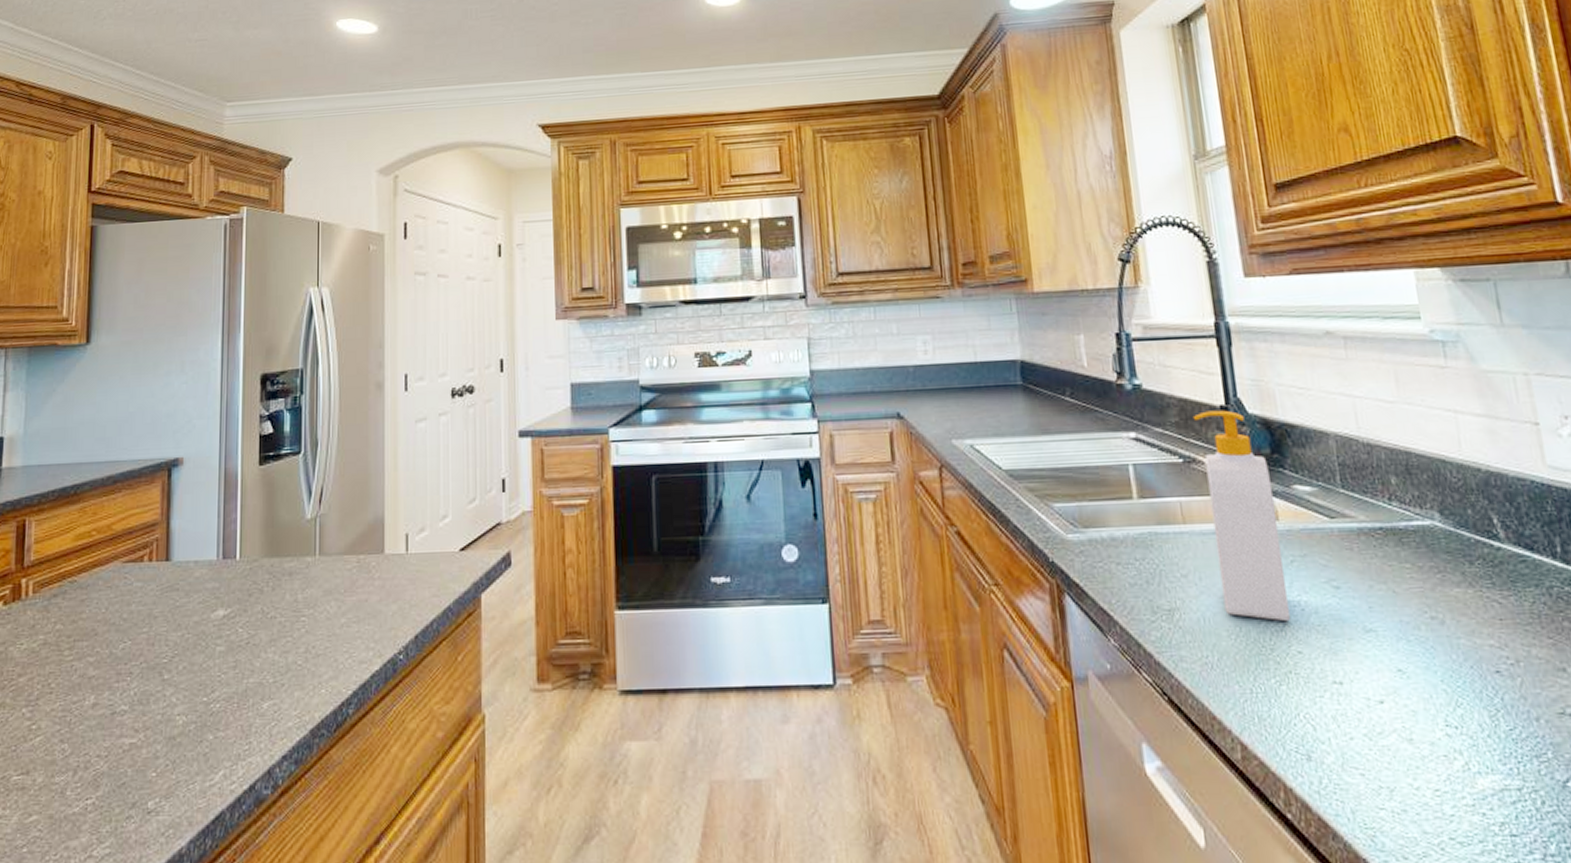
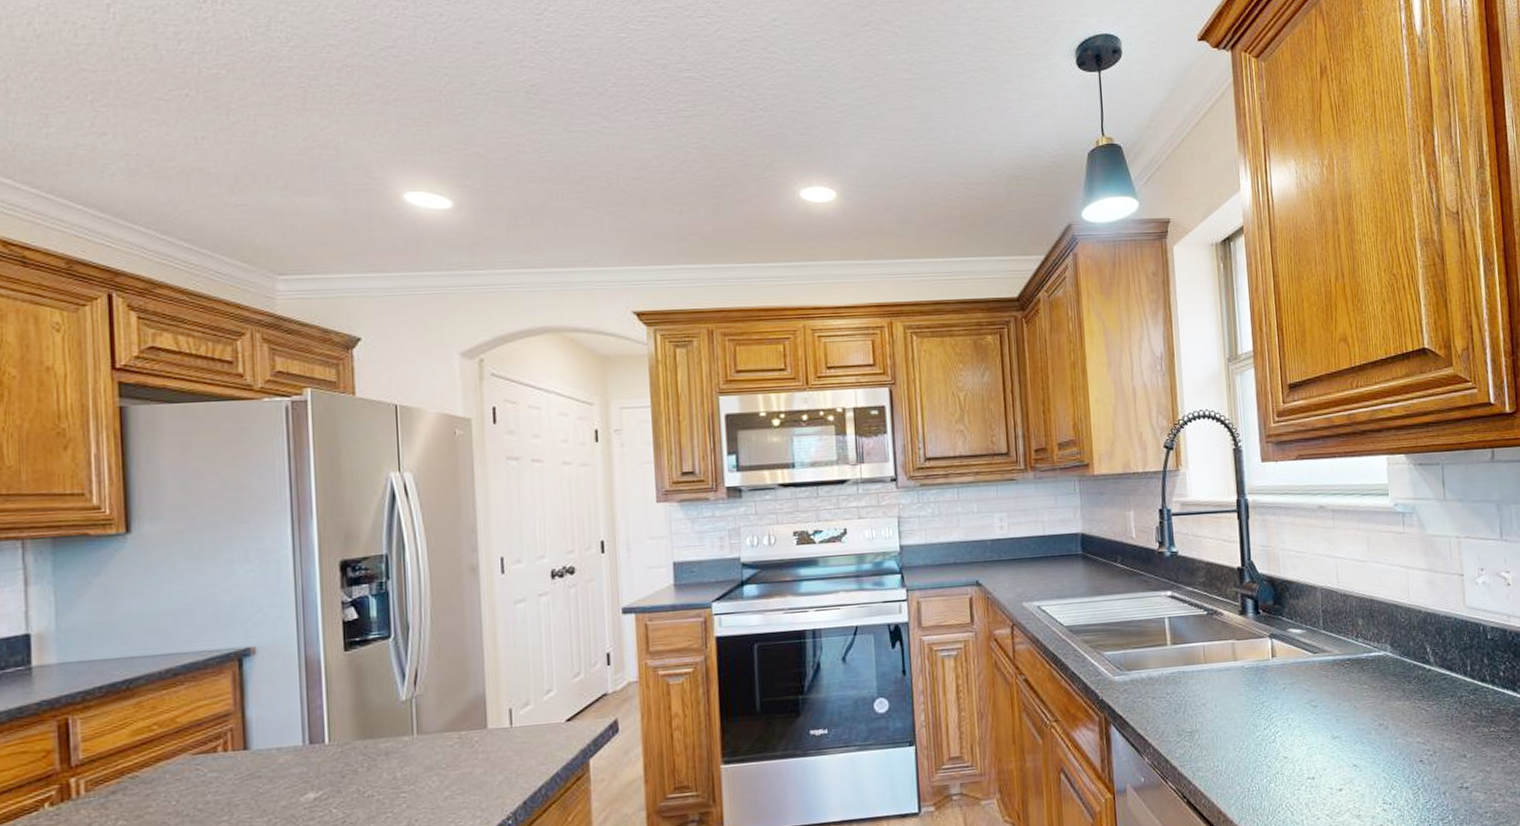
soap bottle: present [1192,410,1290,622] -> none [1216,571,1281,735]

